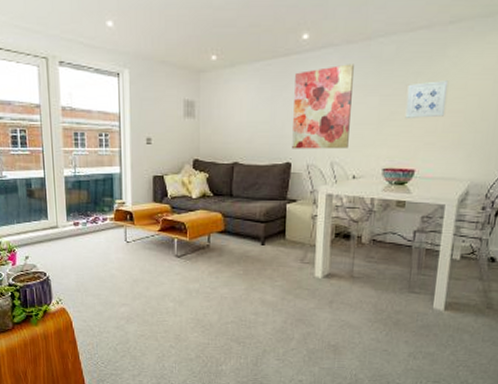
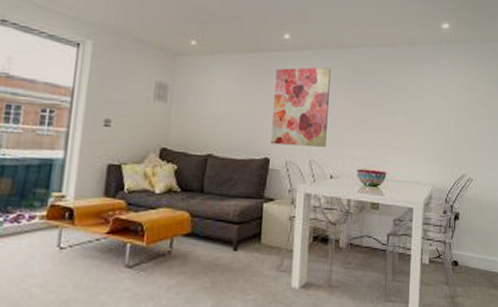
wall art: present [405,81,449,118] -> none [376,92,410,124]

